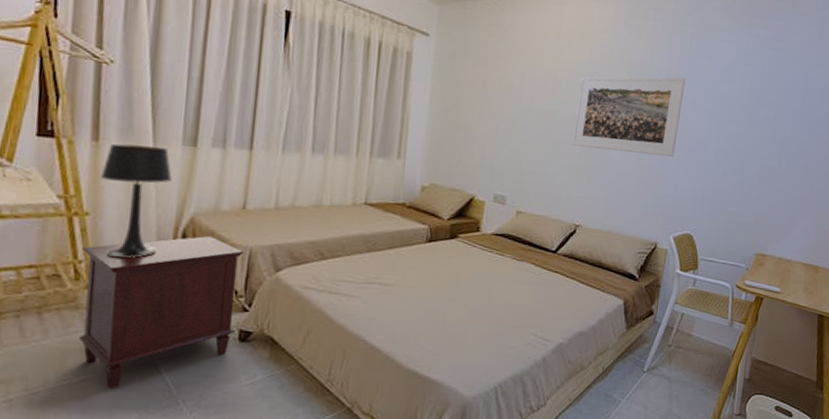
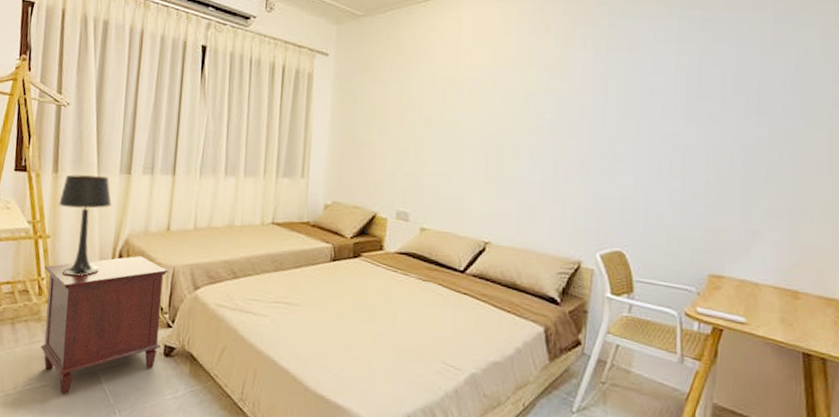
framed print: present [571,76,686,157] -> none [476,73,605,163]

